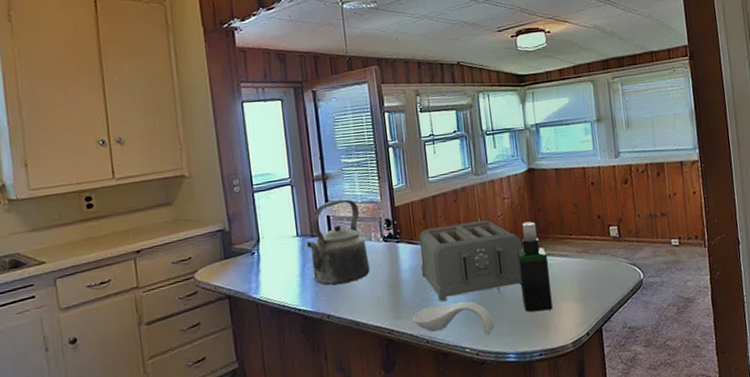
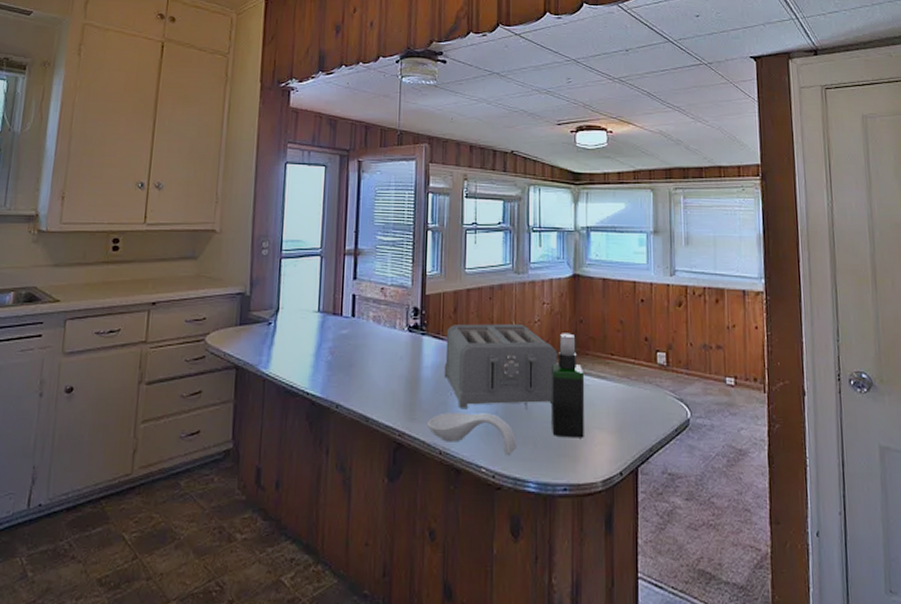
kettle: present [307,199,370,285] -> none [327,279,390,372]

